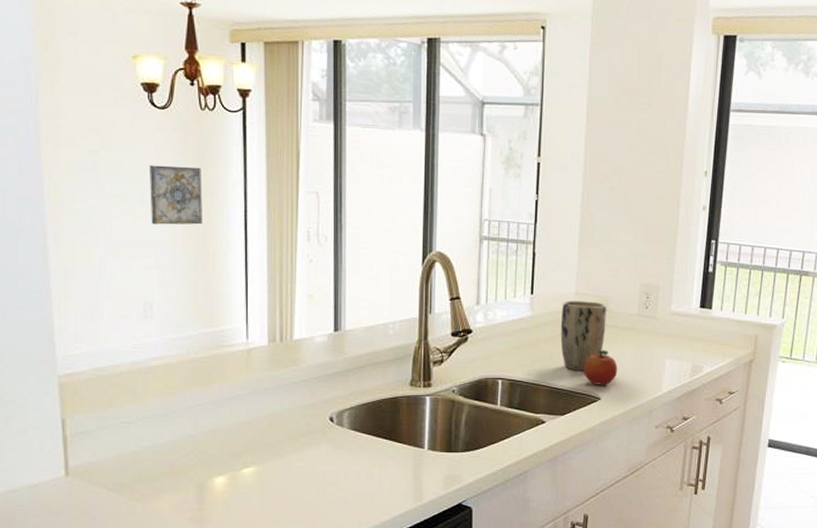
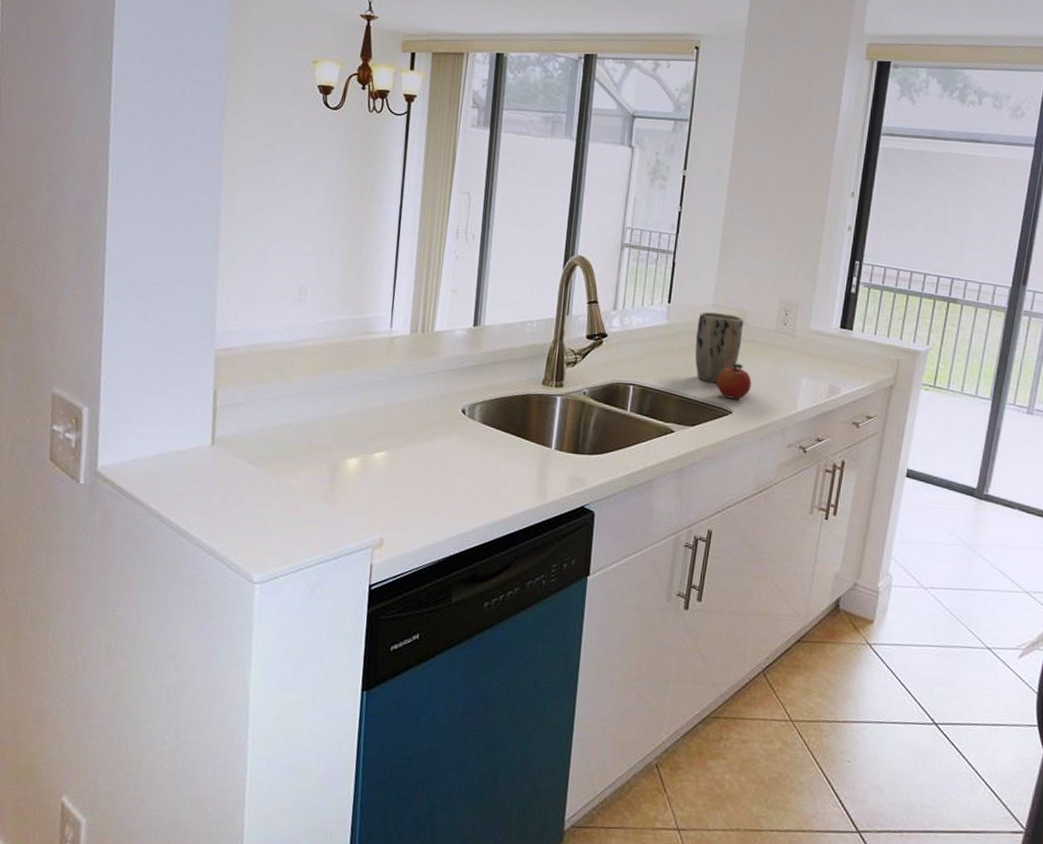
wall art: present [149,165,202,225] -> none [314,160,364,217]

